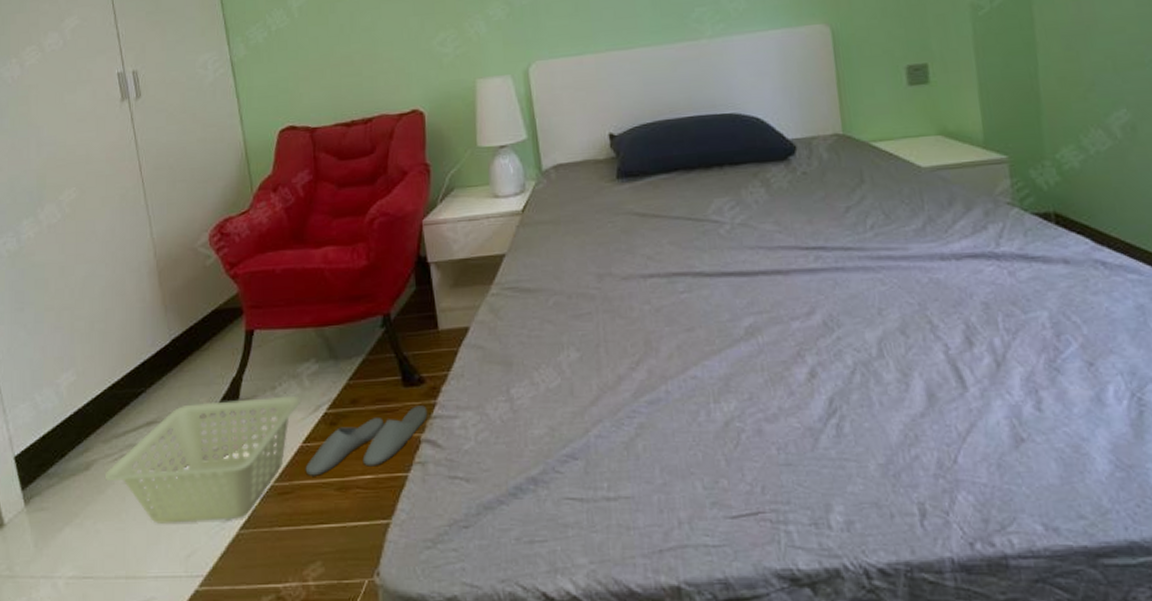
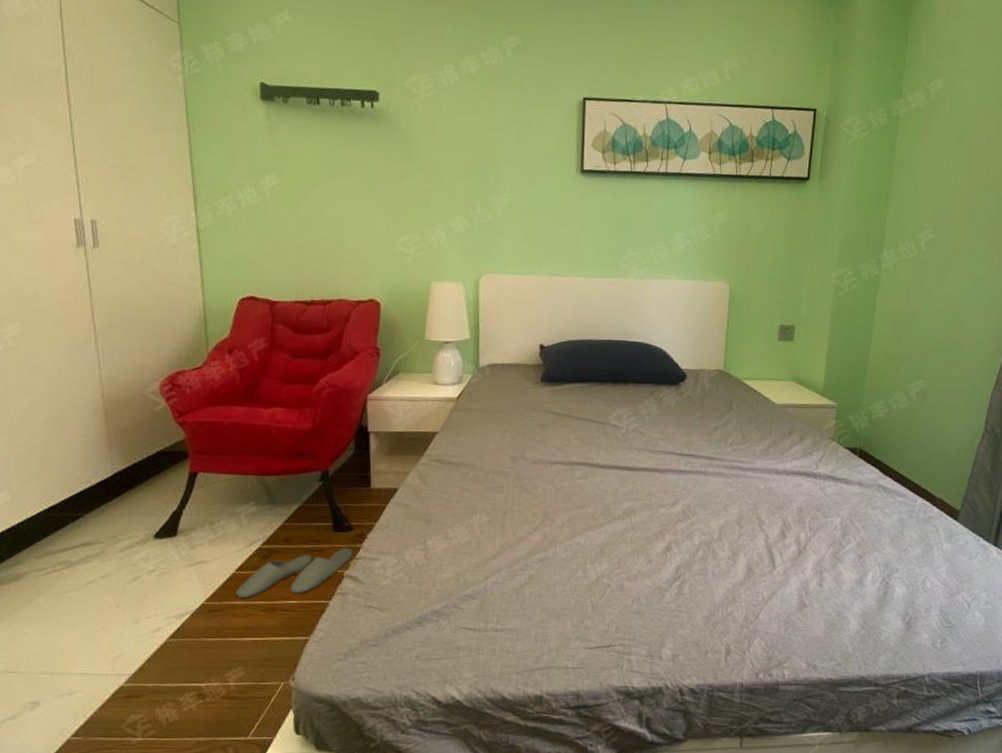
laundry basket: present [104,395,302,524] -> none [35,530,238,631]

